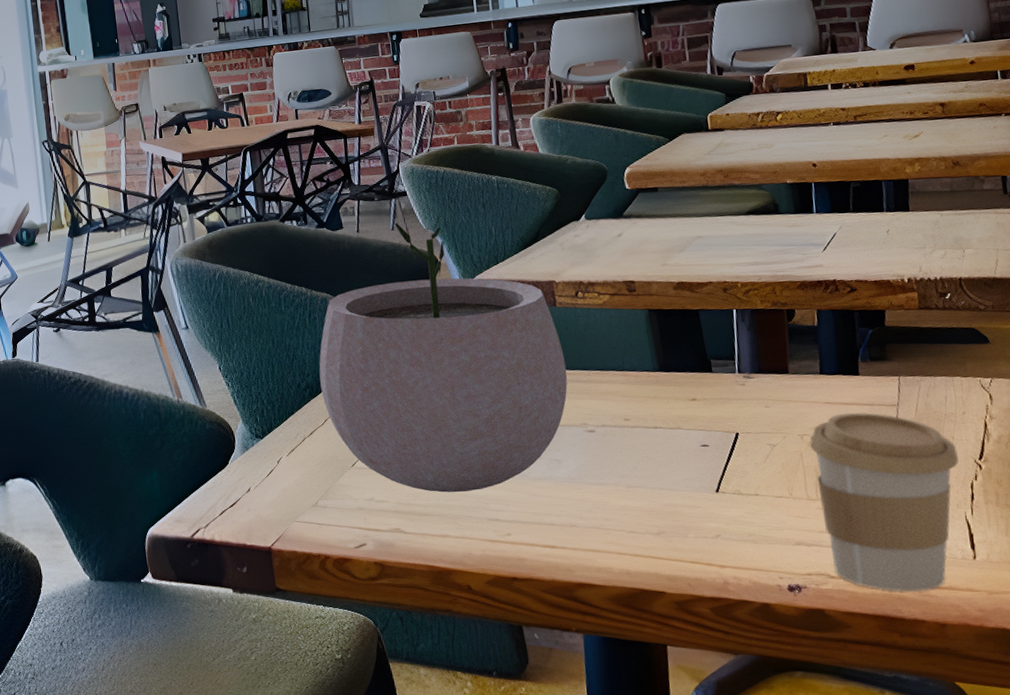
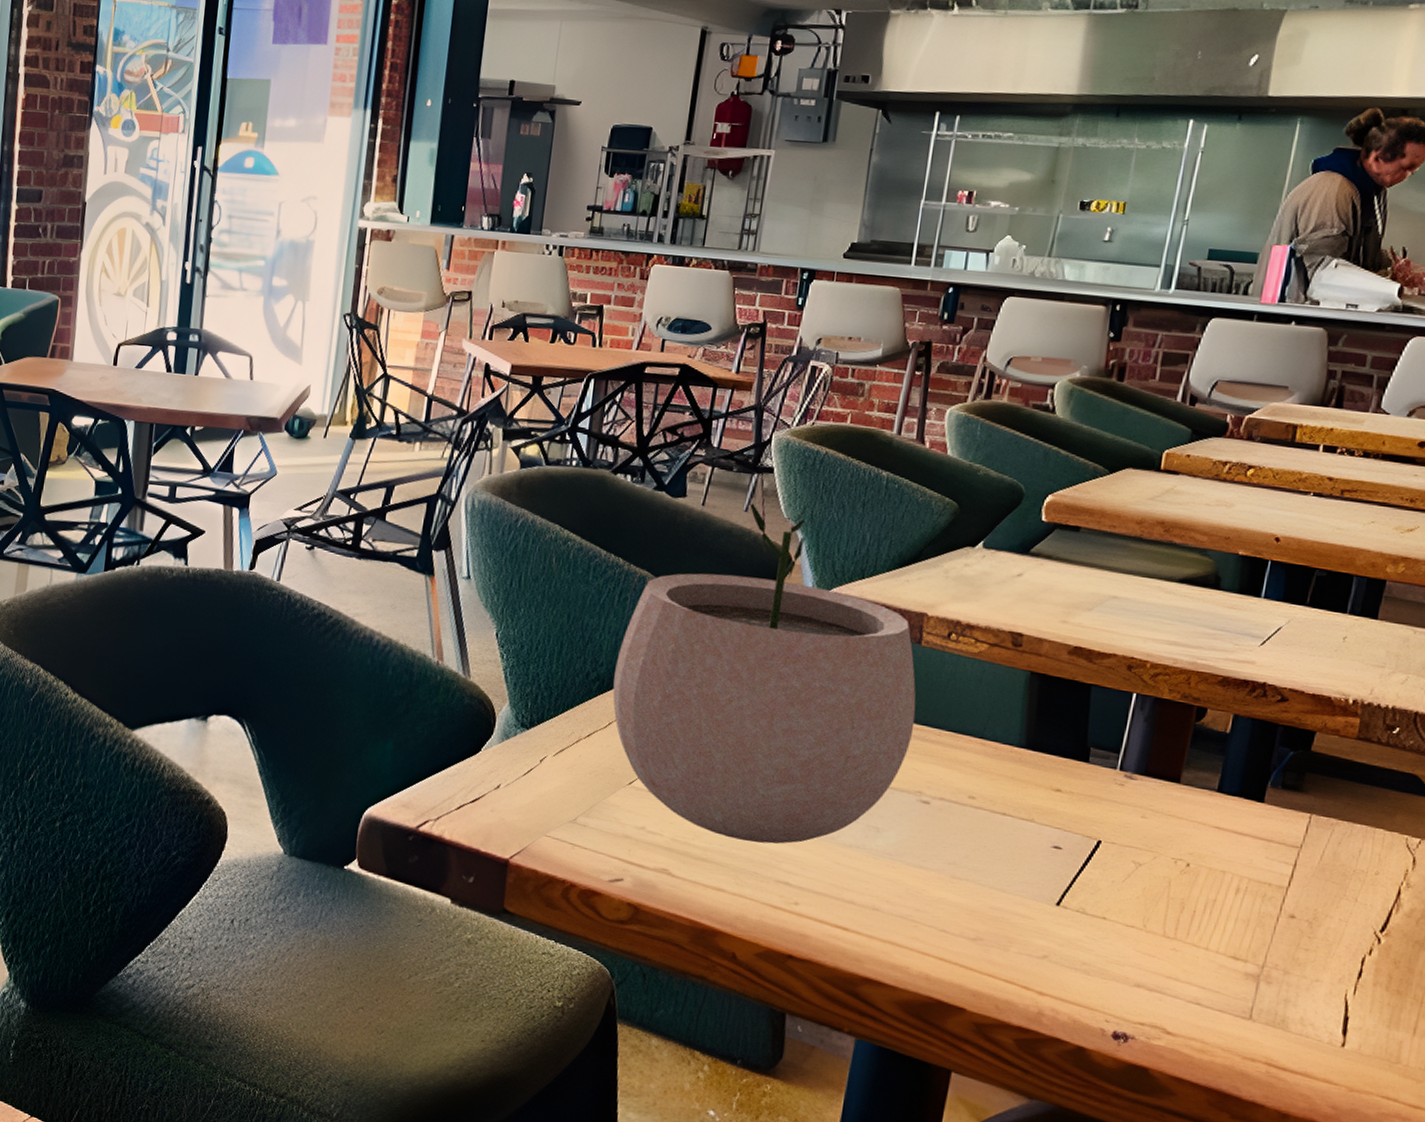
coffee cup: present [809,412,959,592] -> none [1172,842,1357,1072]

